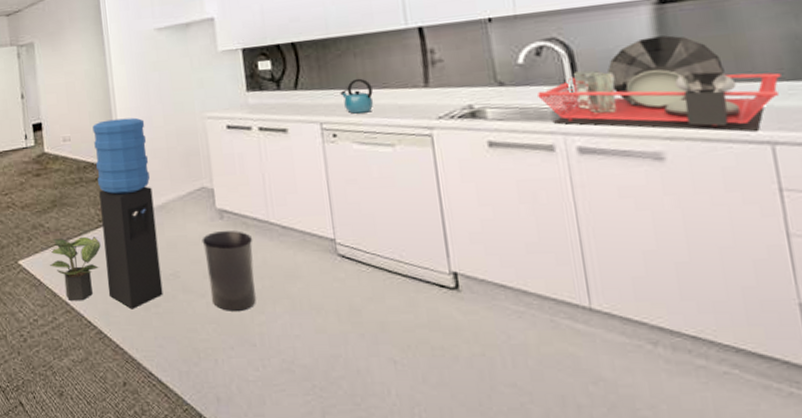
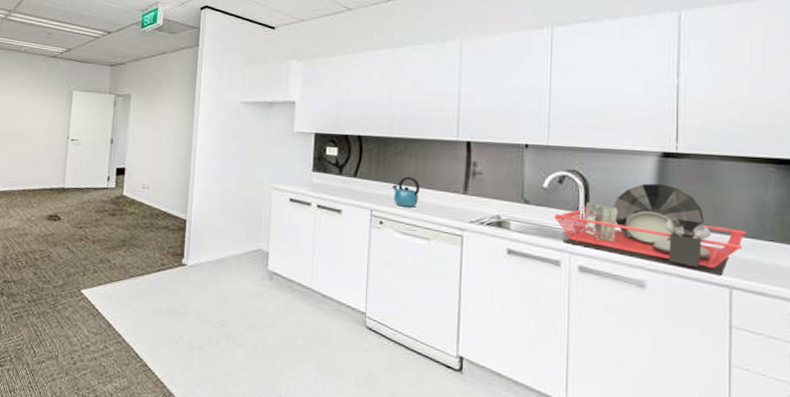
potted plant: present [49,236,101,302] -> none [109,275,160,335]
water cooler: present [92,117,163,310] -> none [158,175,218,349]
waste bin: present [201,230,256,311] -> none [249,290,295,364]

